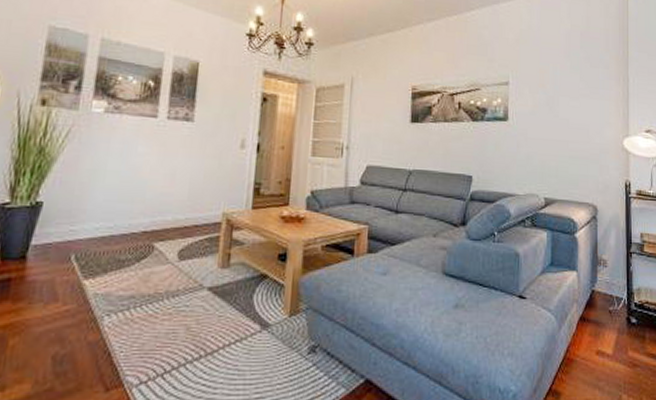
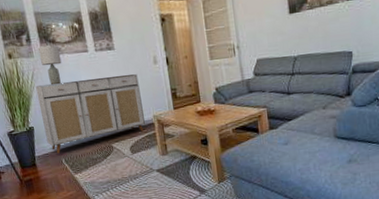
sideboard: none [56,147,215,246] -> present [35,74,145,154]
lamp: none [86,100,119,151] -> present [38,46,62,85]

